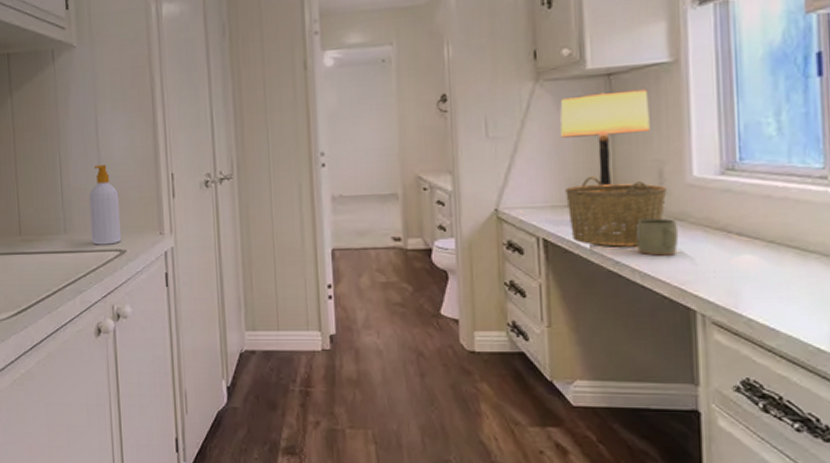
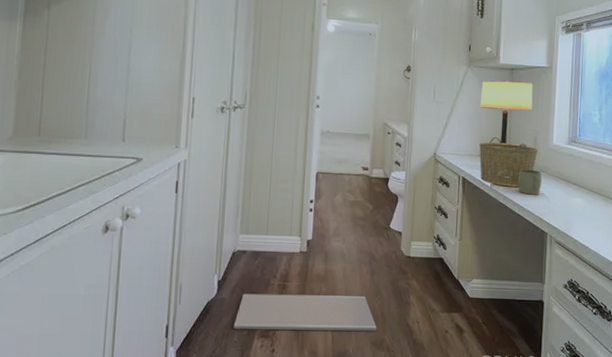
soap bottle: present [89,165,122,245] -> none [111,82,143,153]
door mat: none [251,402,438,450] -> present [233,293,378,331]

